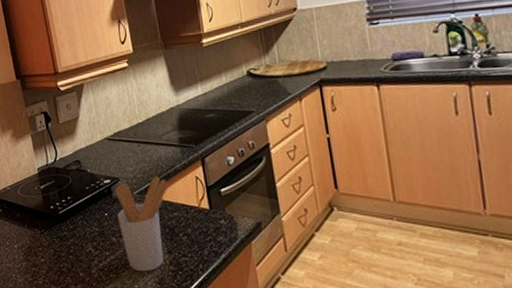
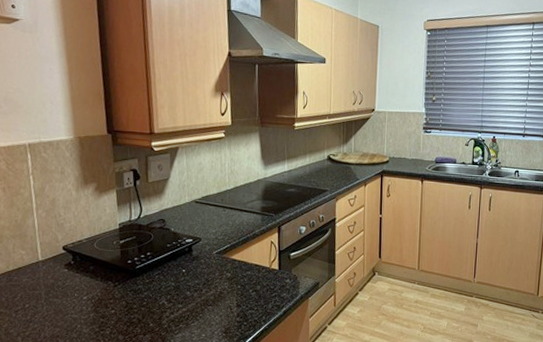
utensil holder: present [114,177,169,272] -> none [195,239,247,323]

